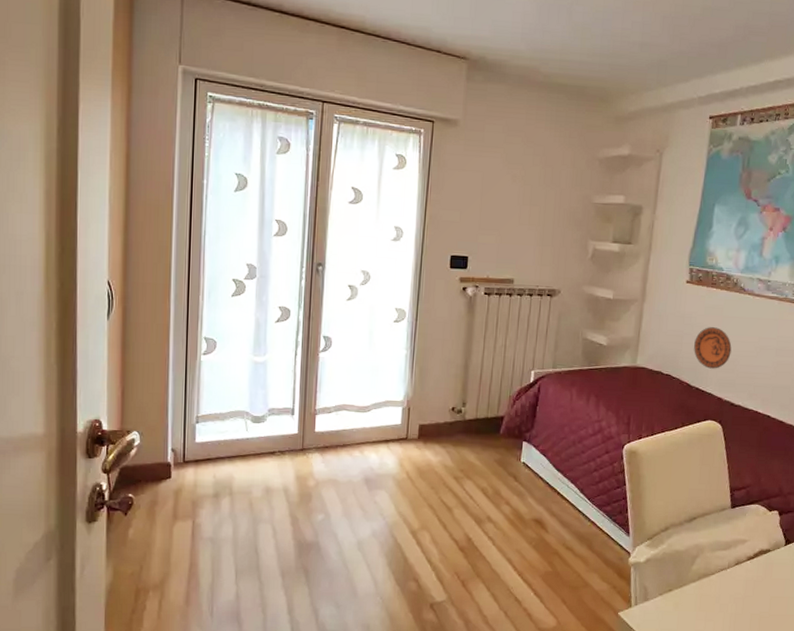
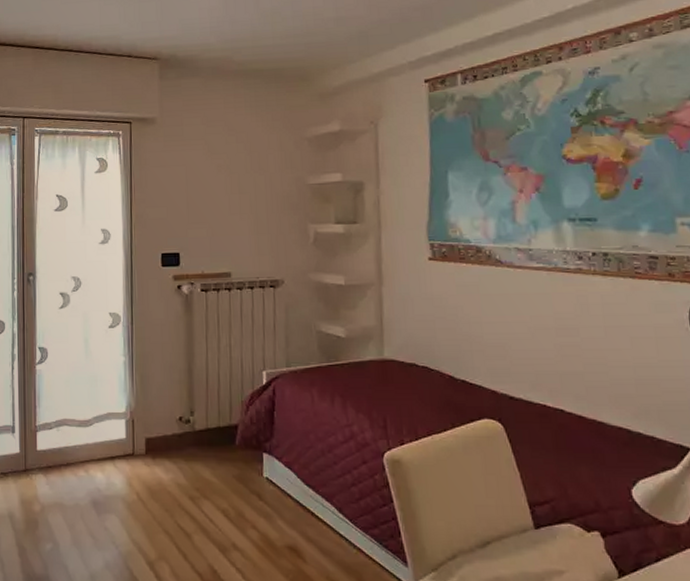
decorative plate: present [694,327,732,369] -> none [450,308,499,357]

